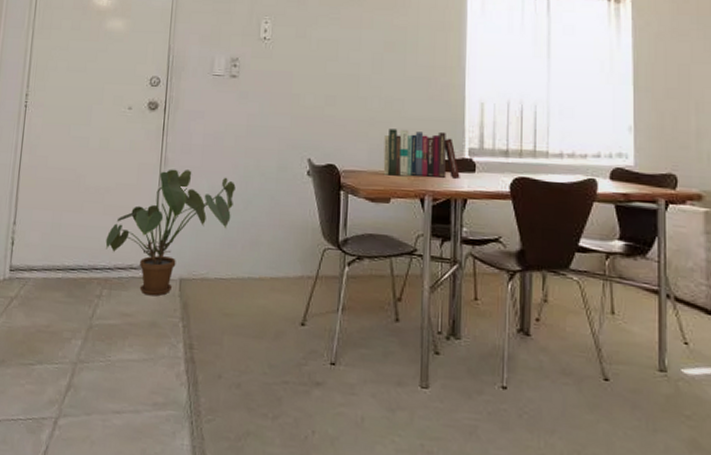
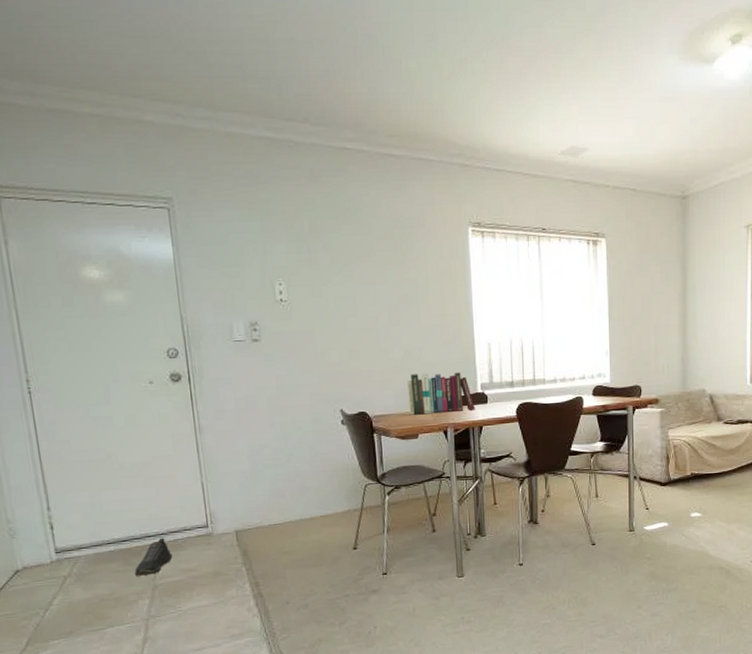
shoe: none [75,272,114,313] -> present [135,537,173,576]
house plant: present [105,169,236,296] -> none [153,434,275,551]

